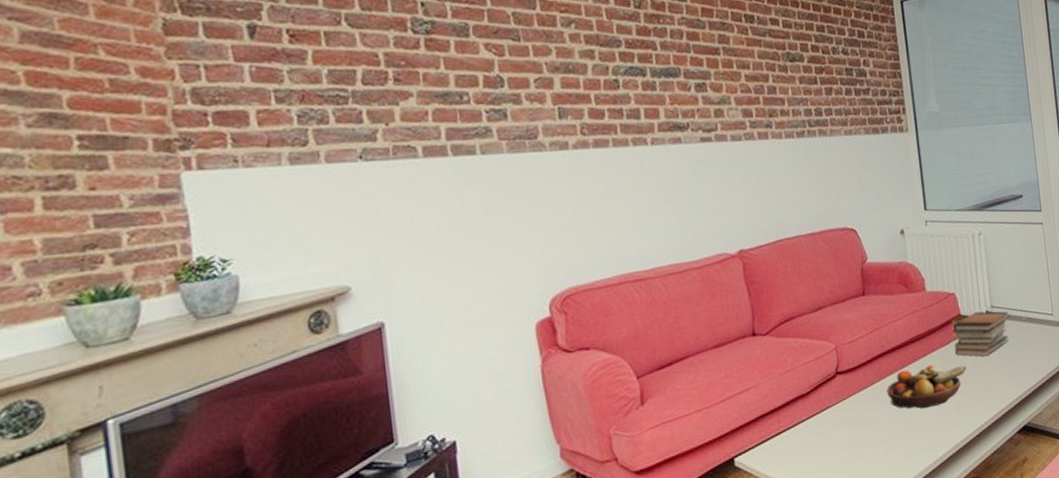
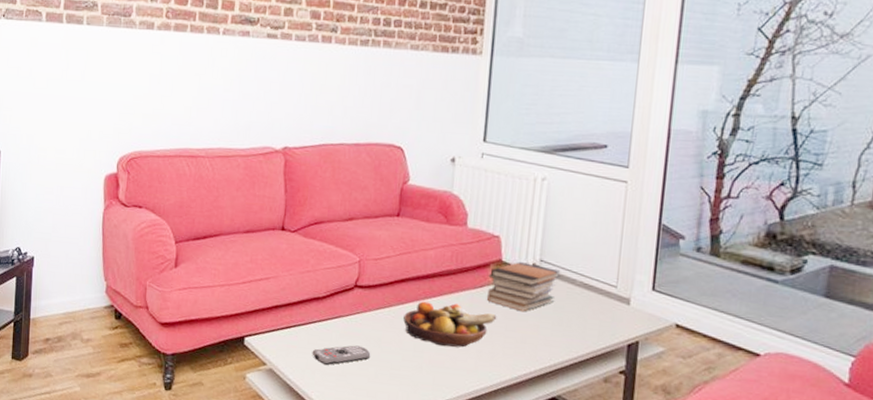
remote control: none [806,431,864,461] -> present [312,345,371,365]

